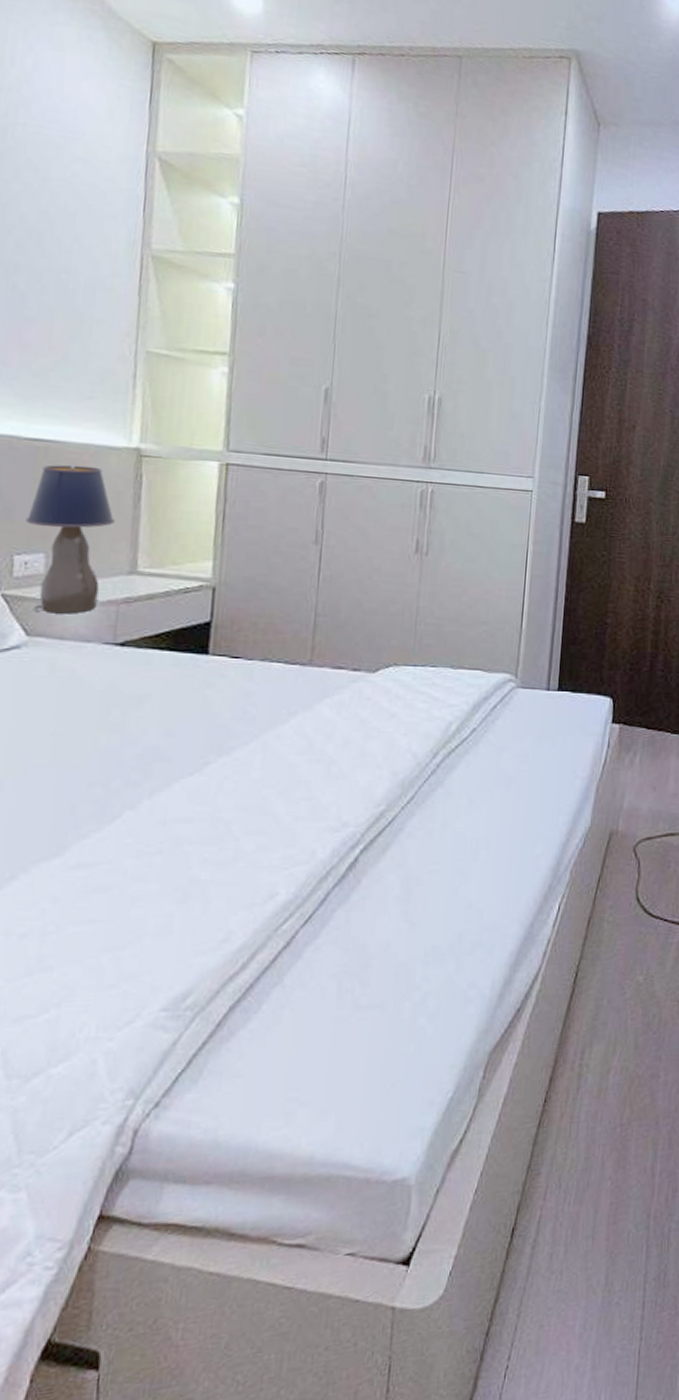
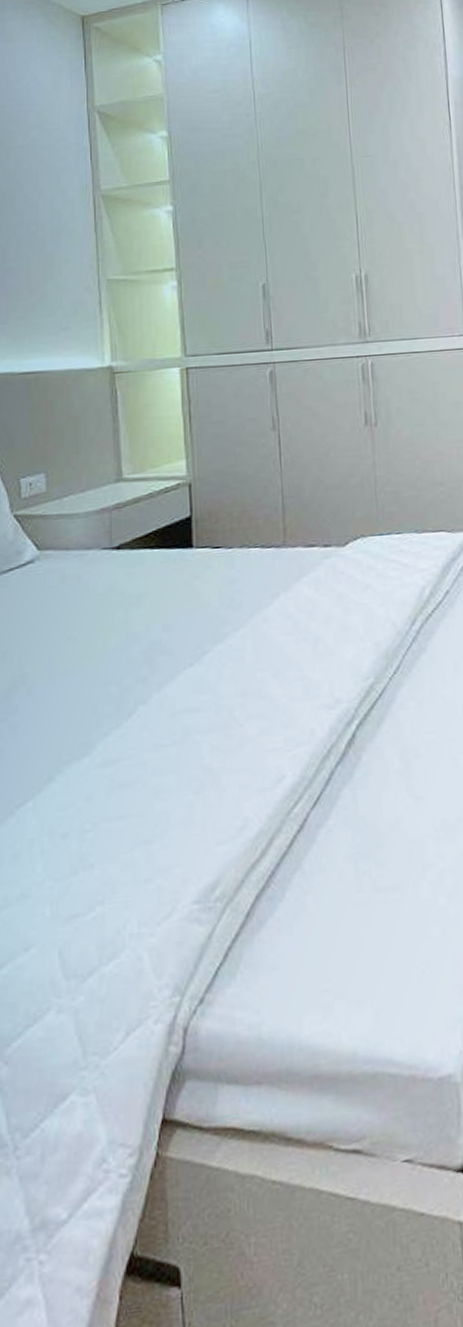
table lamp: present [26,463,116,614] -> none [26,389,100,528]

